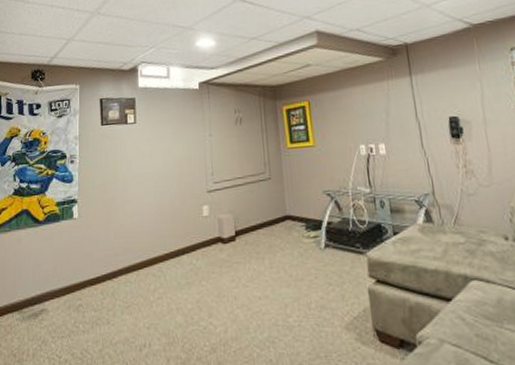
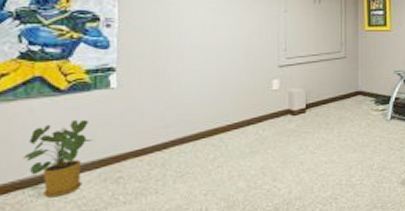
house plant: none [13,248,62,323] -> present [22,119,94,198]

